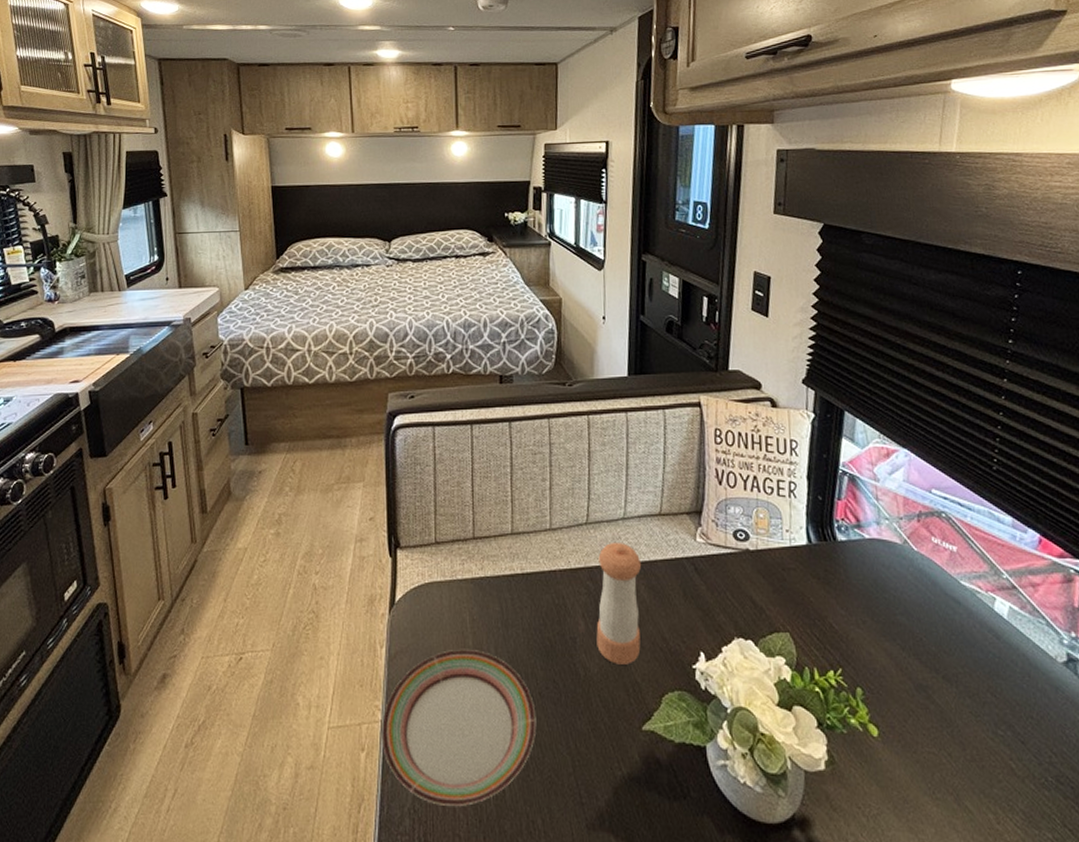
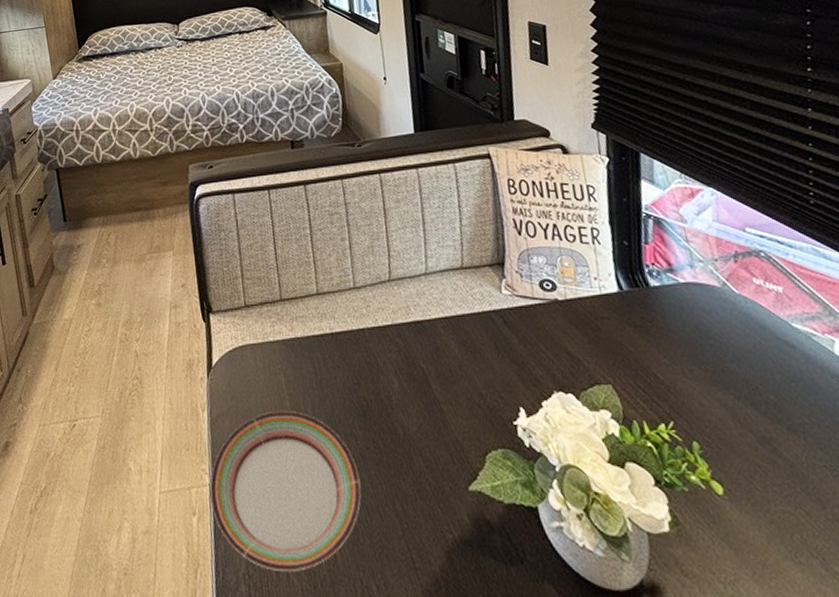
pepper shaker: present [596,542,642,665] -> none [405,297,458,423]

